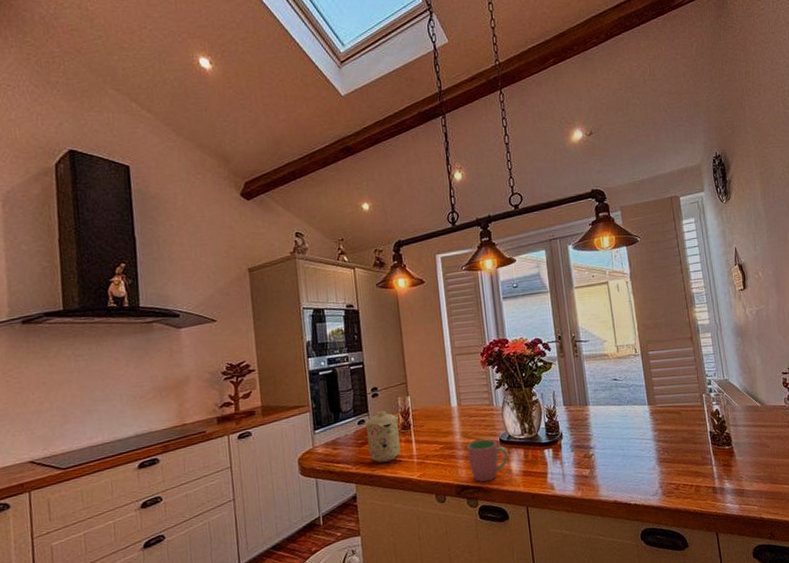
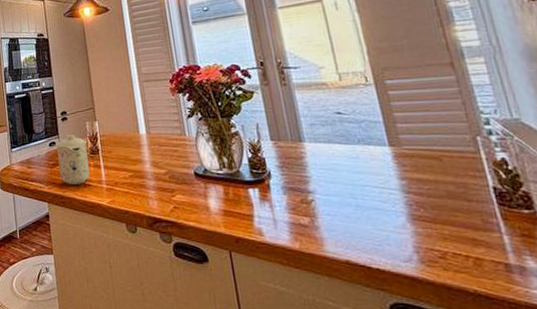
cup: present [467,439,508,482] -> none [157,171,205,217]

